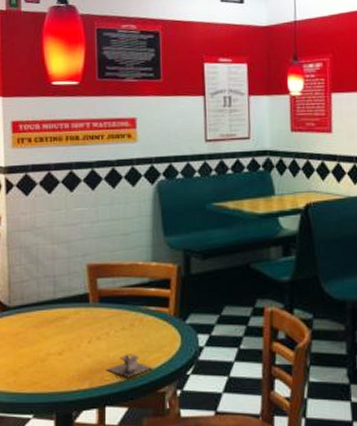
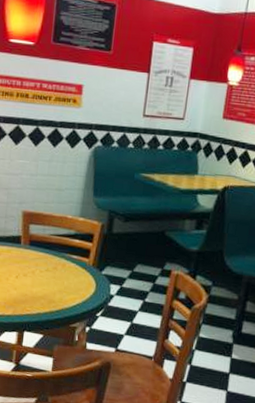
architectural model: present [106,354,152,378] -> none [28,291,68,312]

